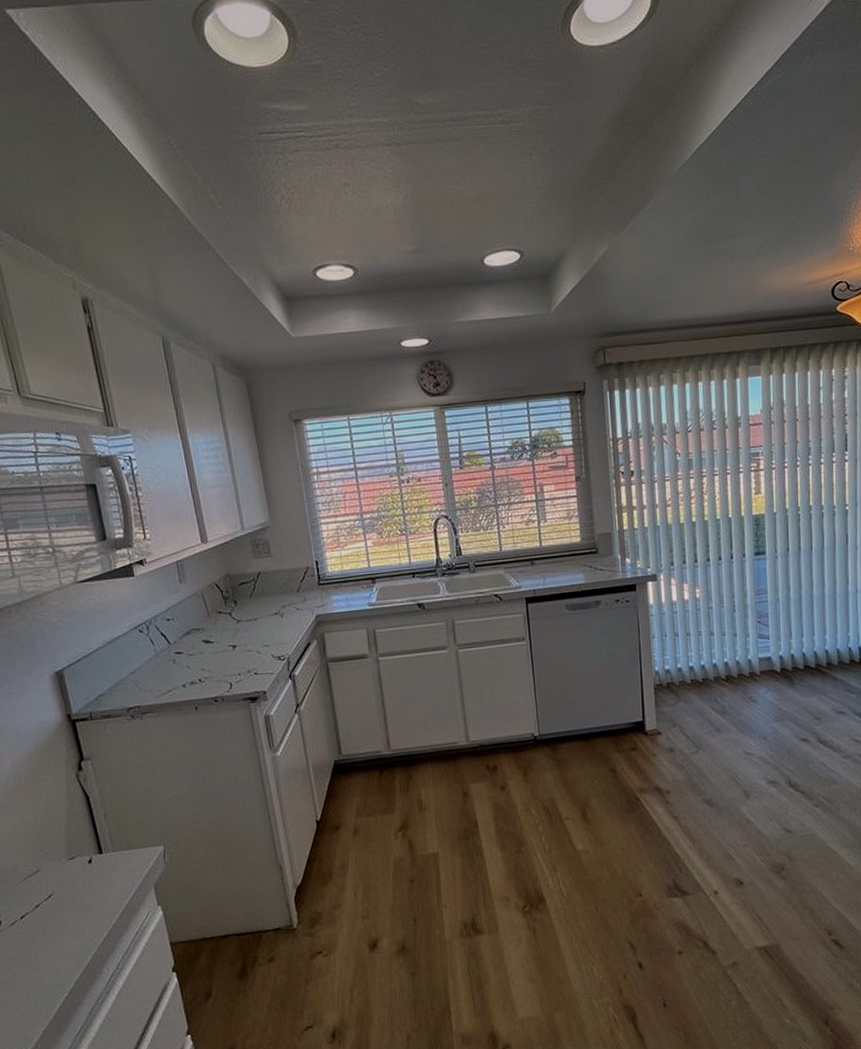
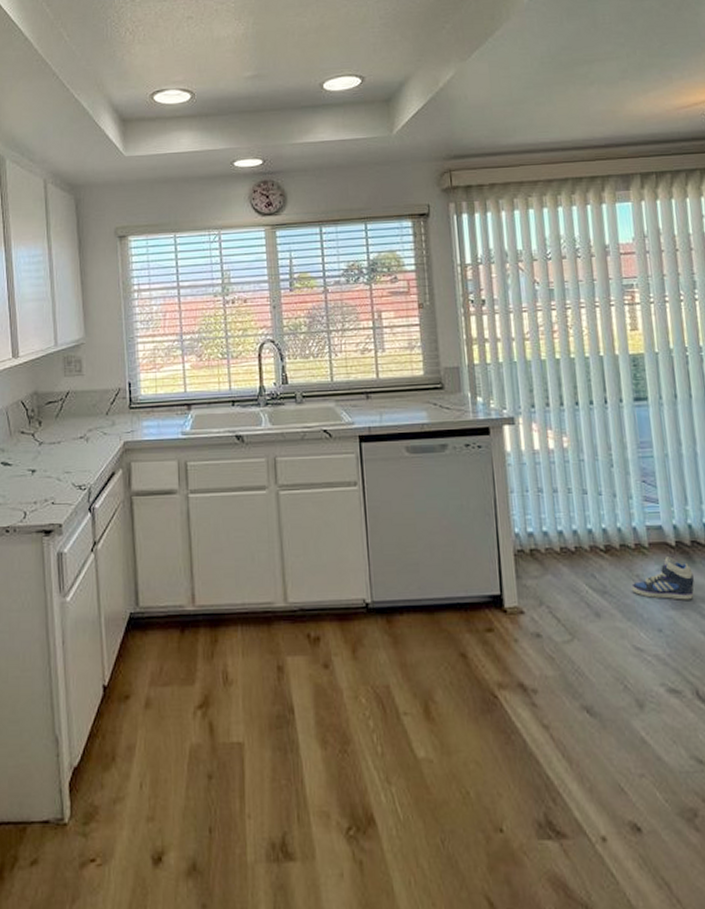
sneaker: none [745,681,793,714] -> present [631,556,694,600]

